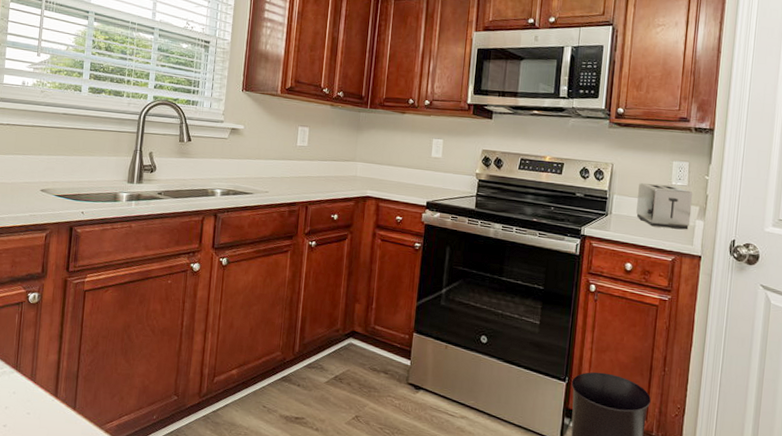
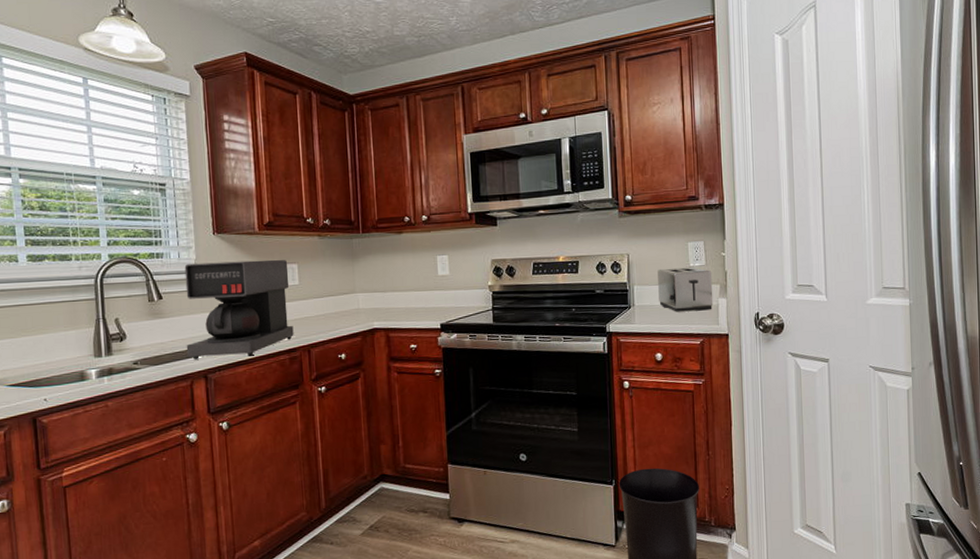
coffee maker: none [203,114,301,204] -> present [184,259,294,360]

